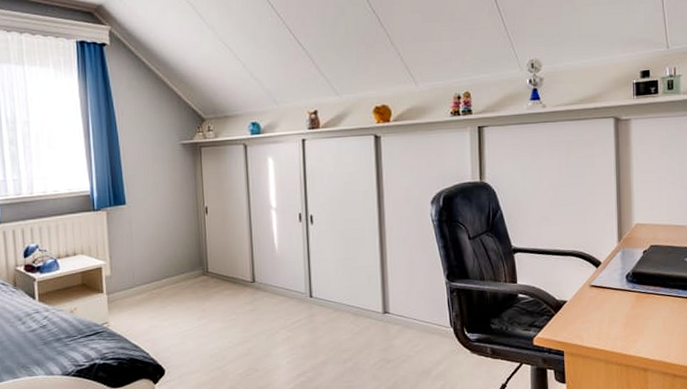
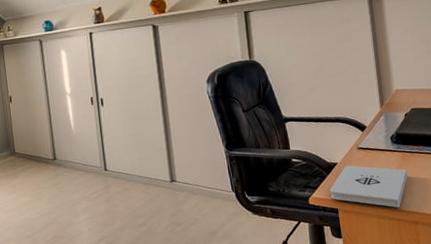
notepad: none [556,304,641,352] -> present [329,165,408,208]

